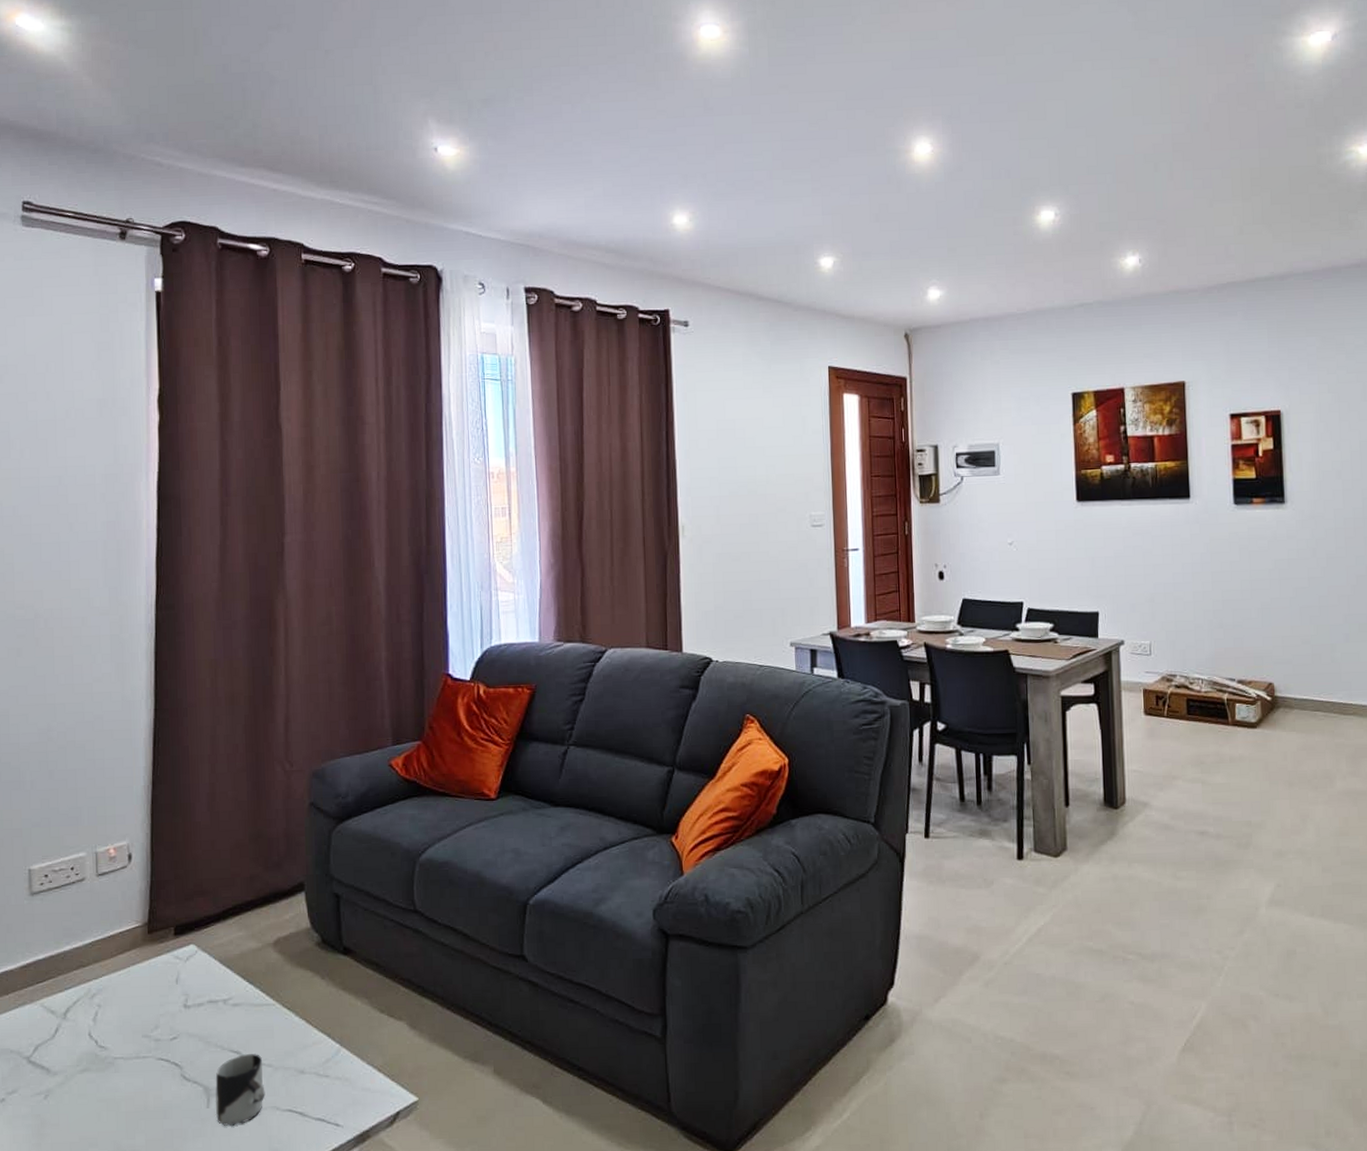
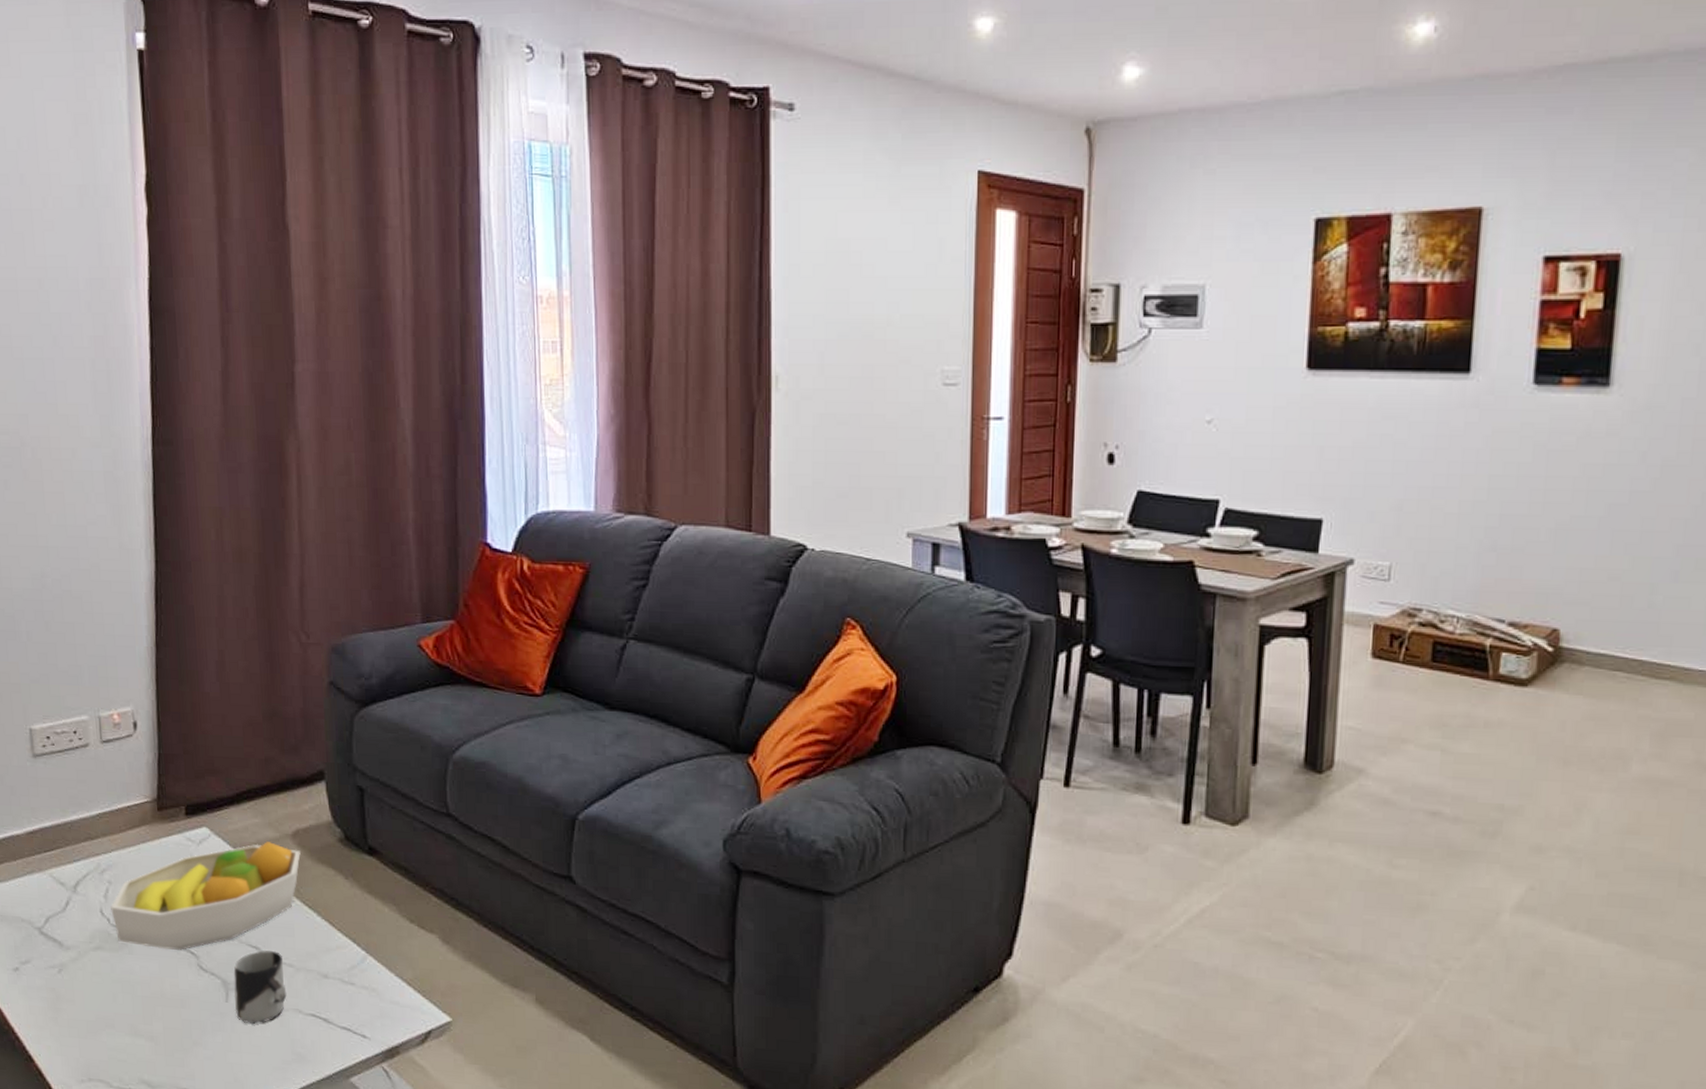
fruit bowl: none [99,952,281,1065] -> present [111,842,301,950]

